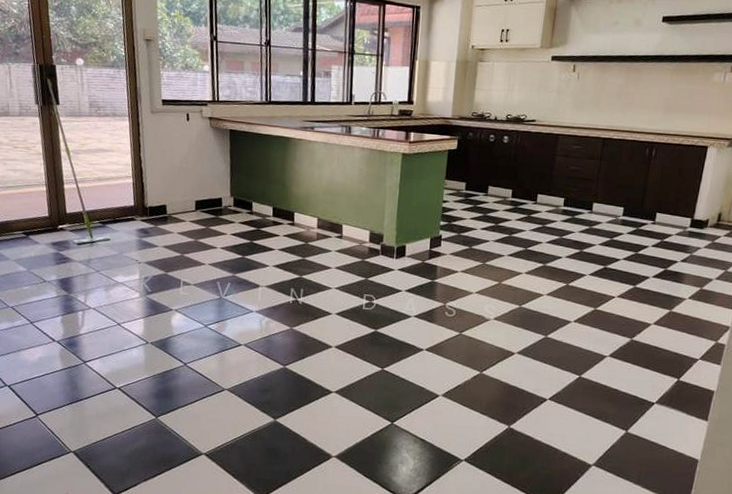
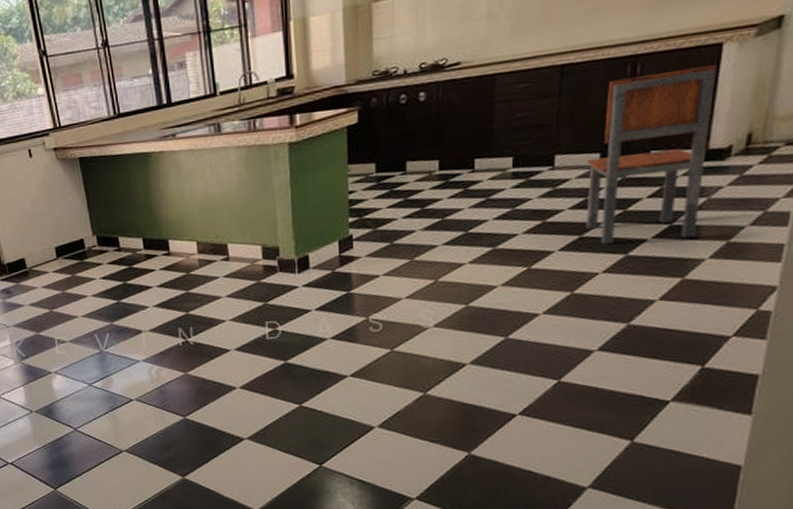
chair: none [609,157,703,282] -> present [586,65,716,244]

